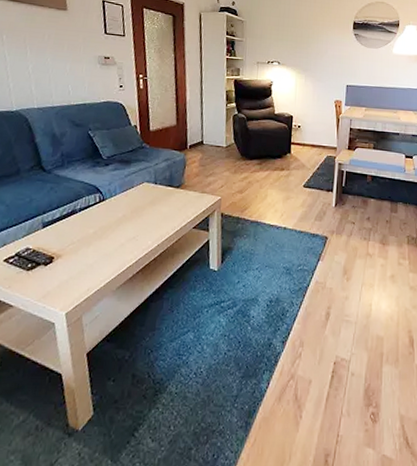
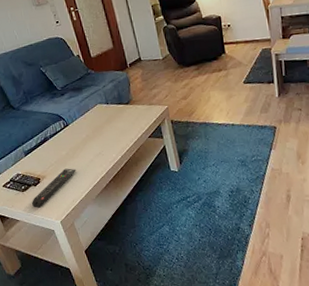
remote control: none [35,249,101,293] -> present [32,168,76,208]

